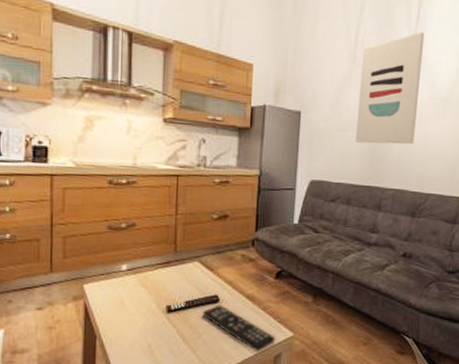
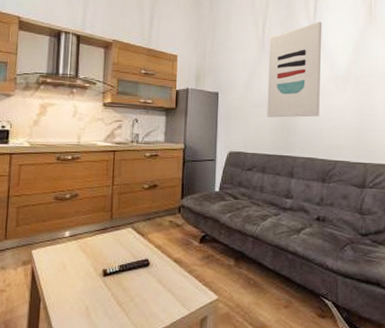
remote control: present [202,305,275,352] -> none [134,268,201,315]

